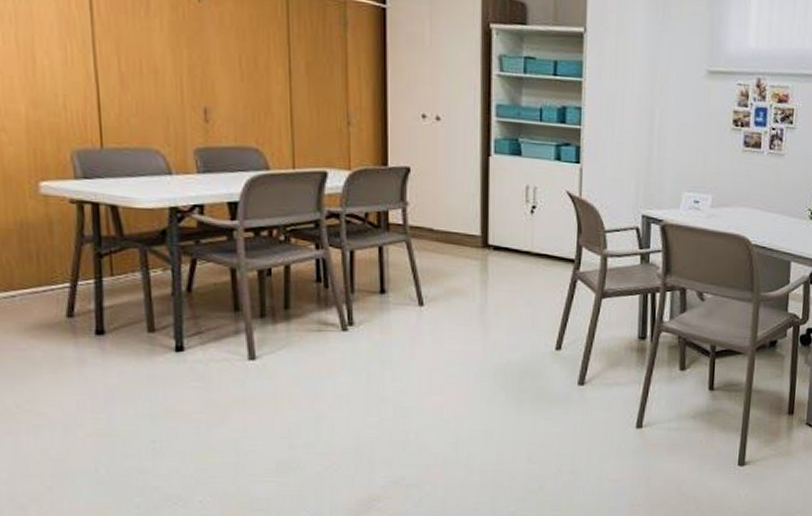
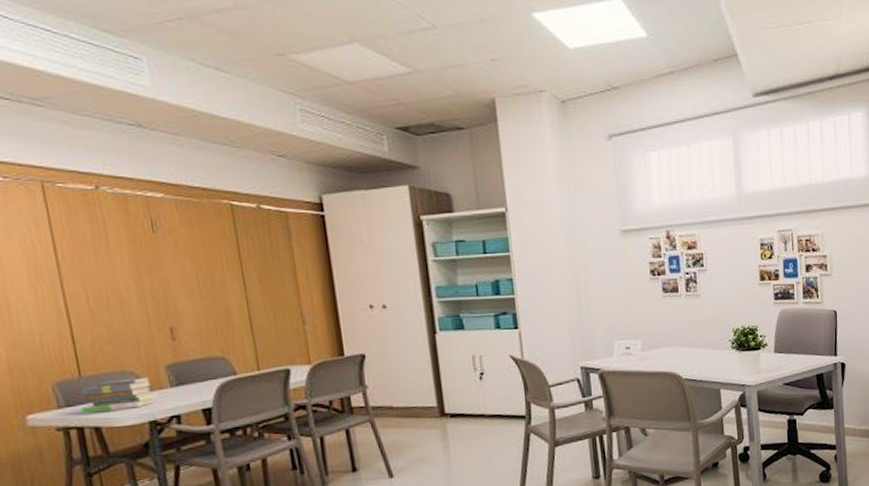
books: none [97,157,182,191] -> present [80,377,158,414]

